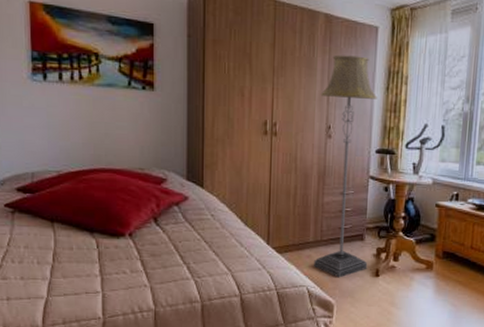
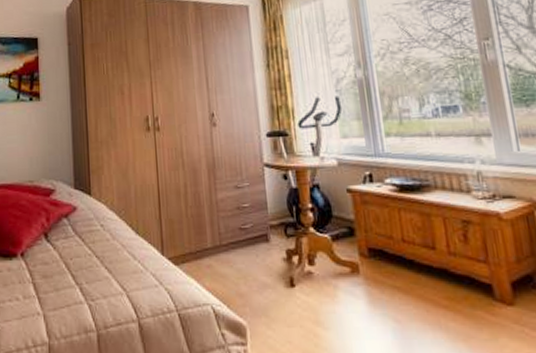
floor lamp: present [314,55,378,278] -> none [199,37,279,292]

